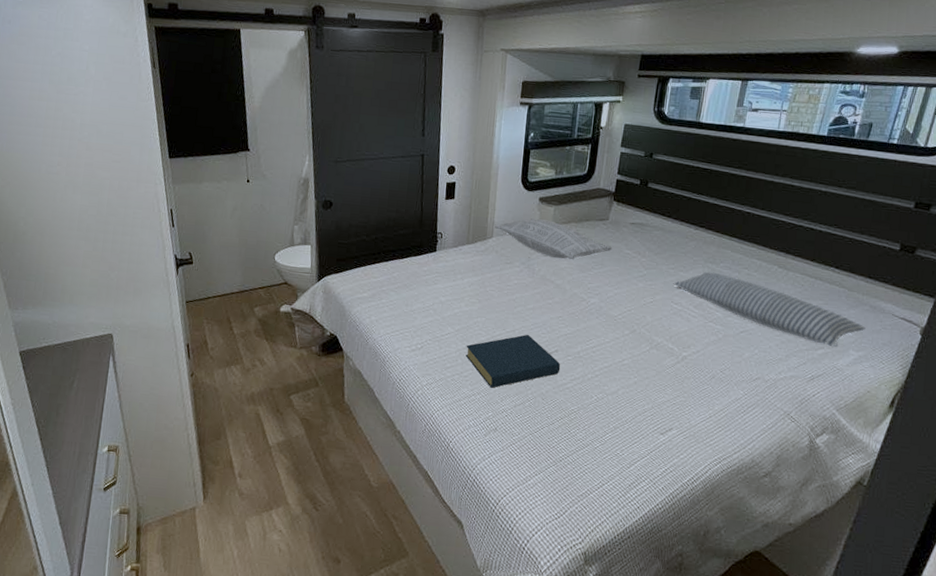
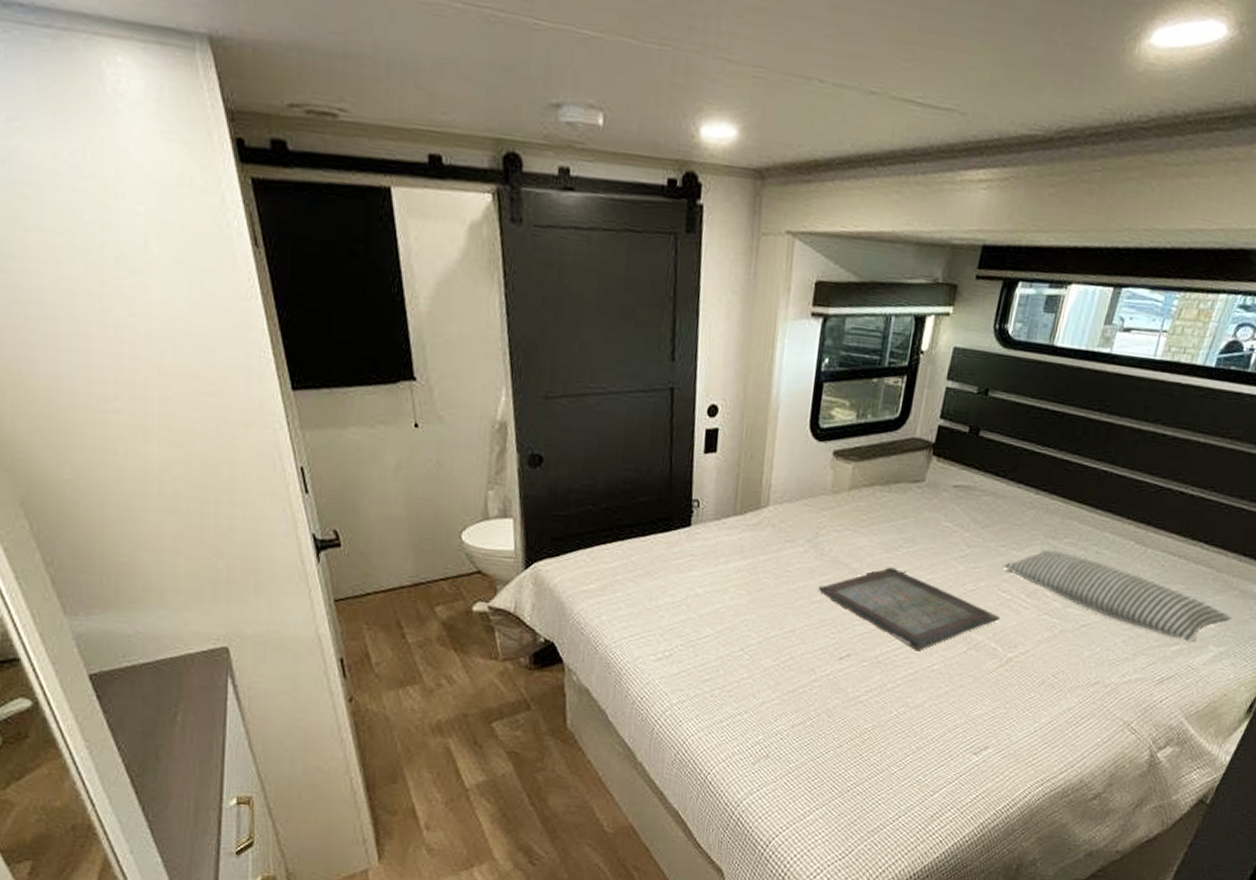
hardback book: present [465,334,561,388] -> none [729,634,853,705]
pillow: present [494,218,613,260] -> none [771,479,928,536]
serving tray: none [531,283,674,348] -> present [818,567,1000,650]

